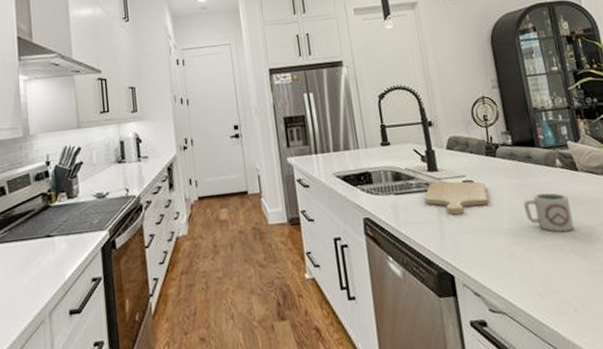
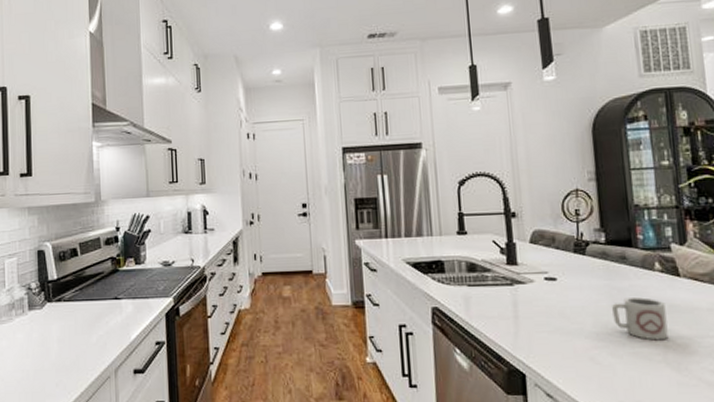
chopping board: present [424,181,489,215] -> none [500,276,572,312]

